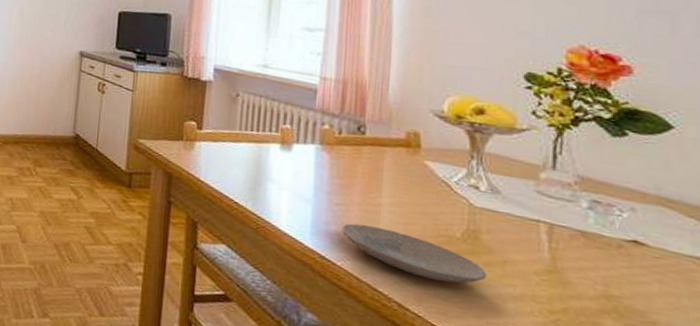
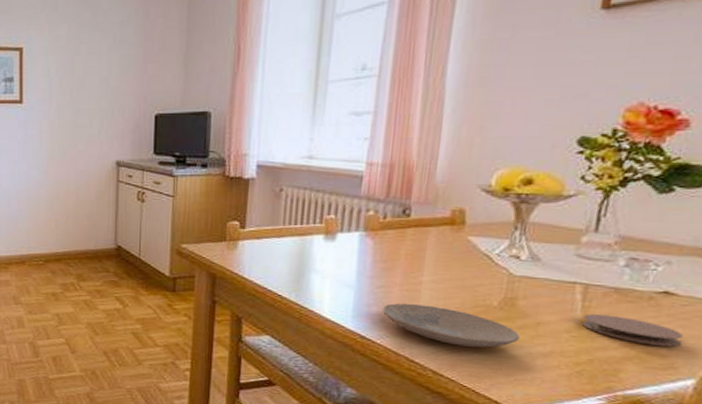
coaster: none [552,256,660,304] -> present [582,314,683,346]

